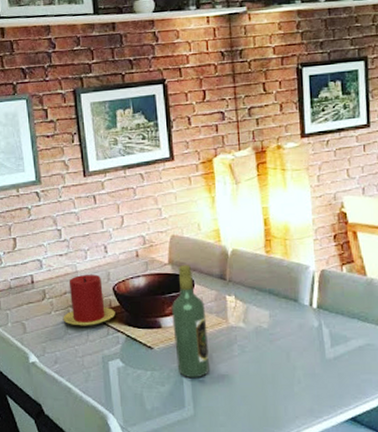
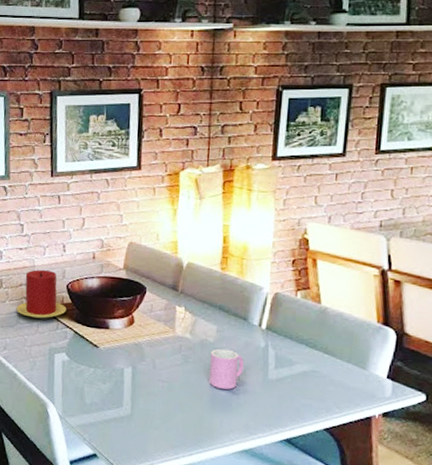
wine bottle: present [172,265,209,377] -> none [120,272,154,380]
cup: none [267,333,301,375] -> present [209,348,244,390]

